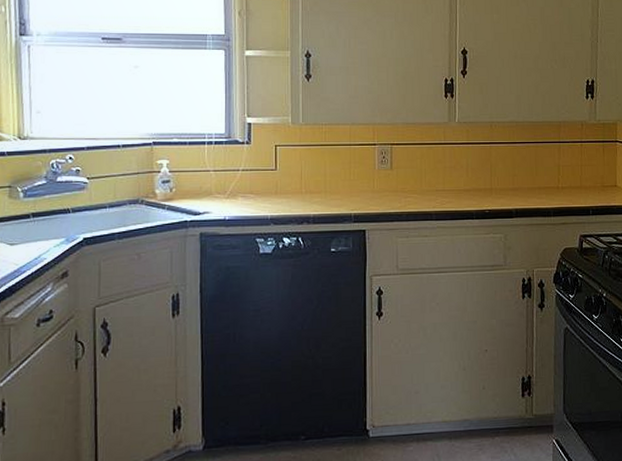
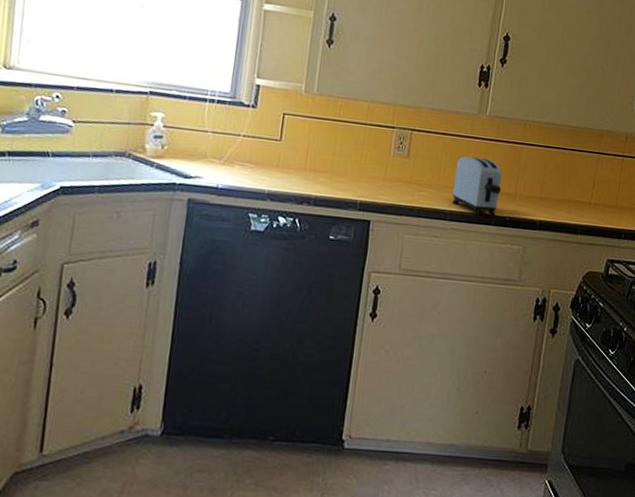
toaster: none [435,161,478,212] -> present [452,156,502,217]

